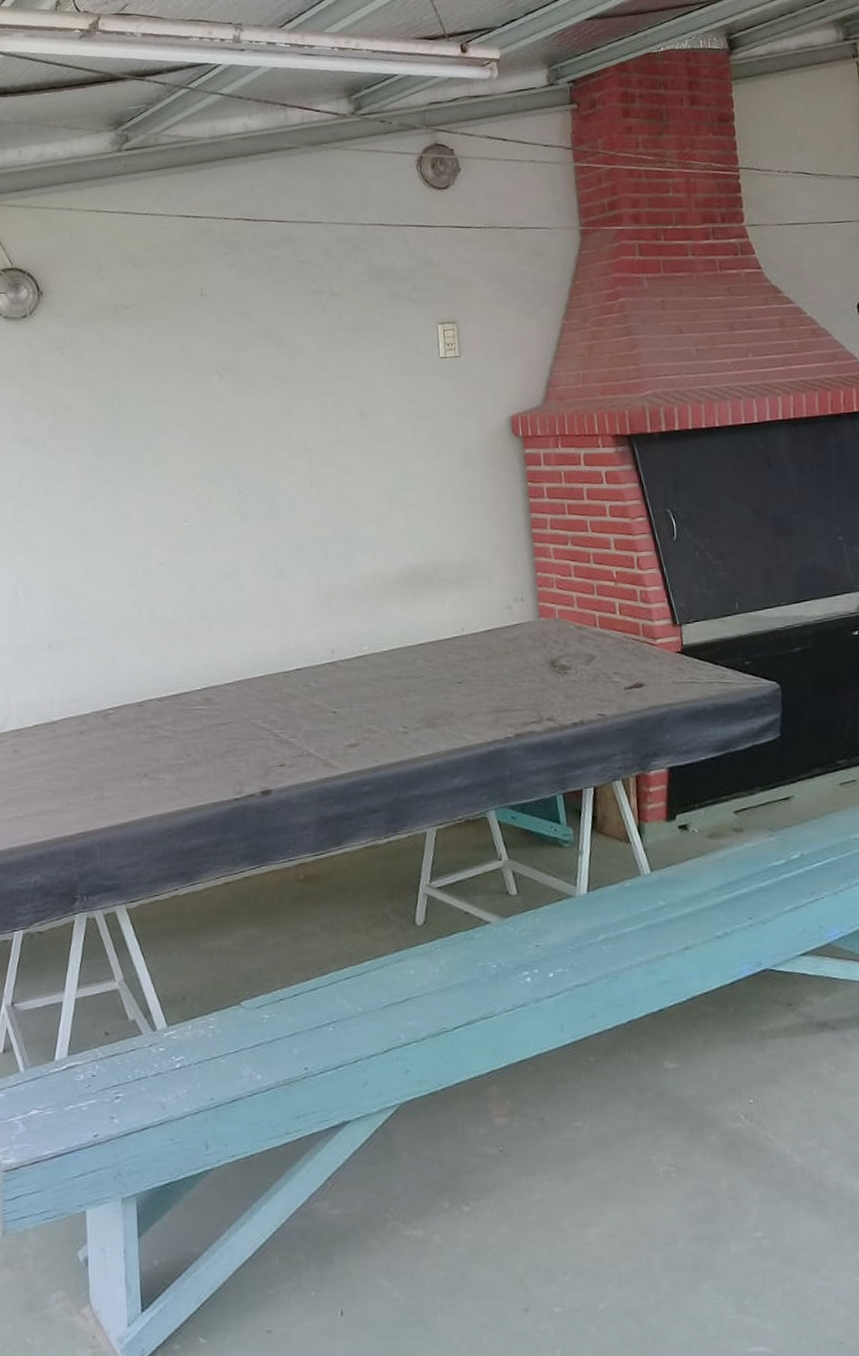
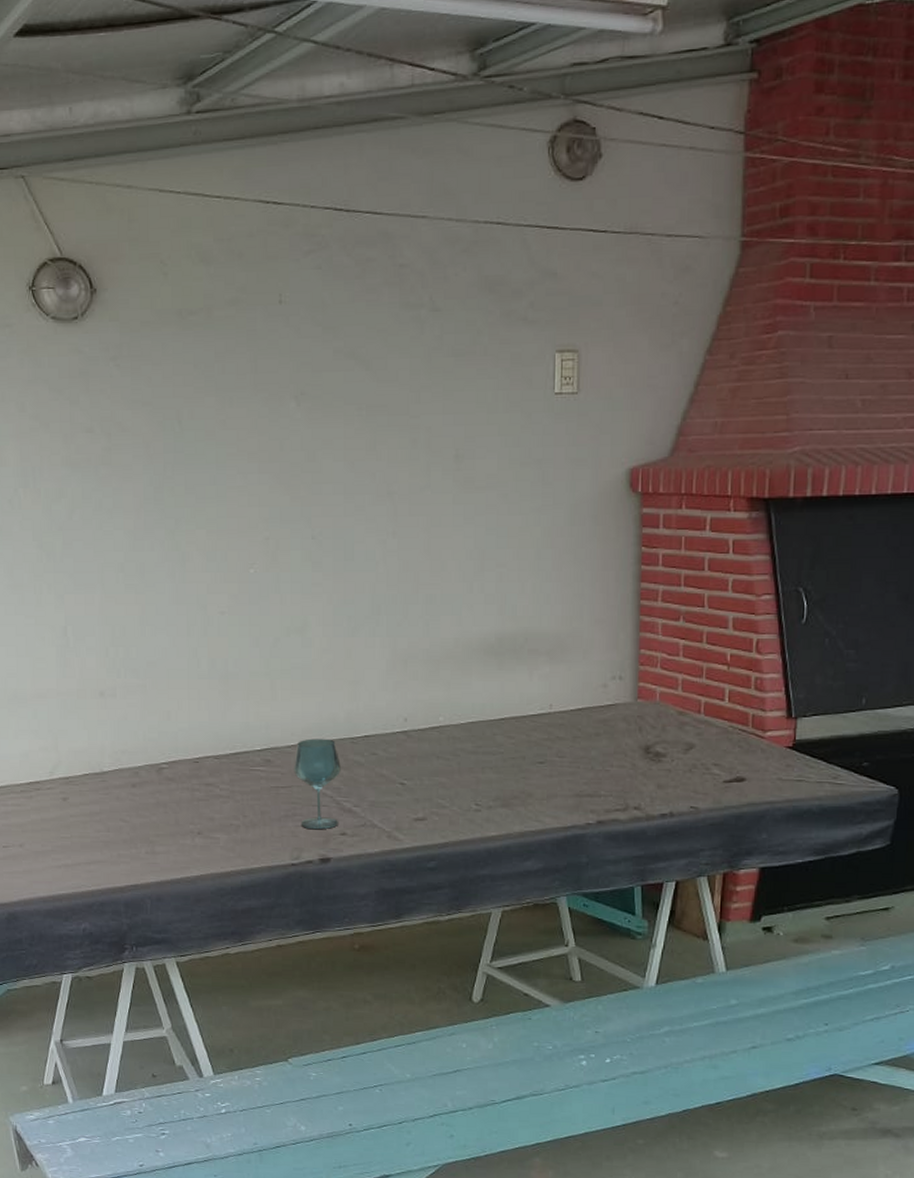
wine glass: none [232,674,277,763] -> present [294,738,341,830]

